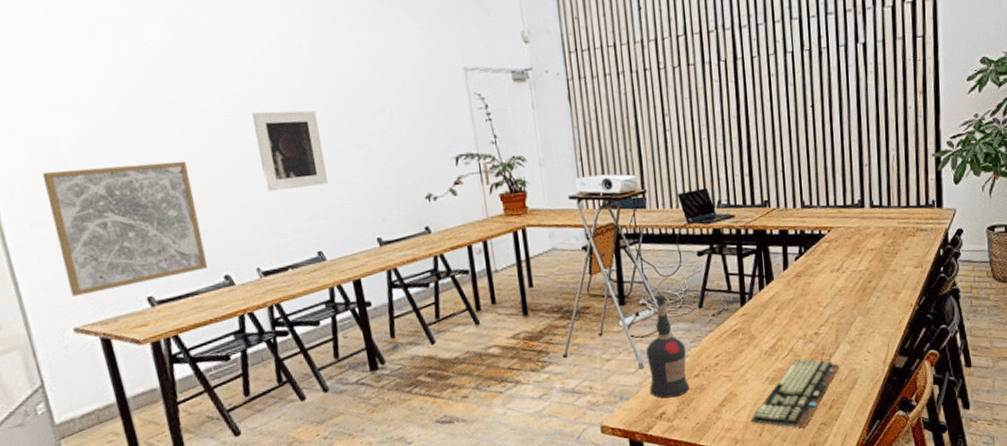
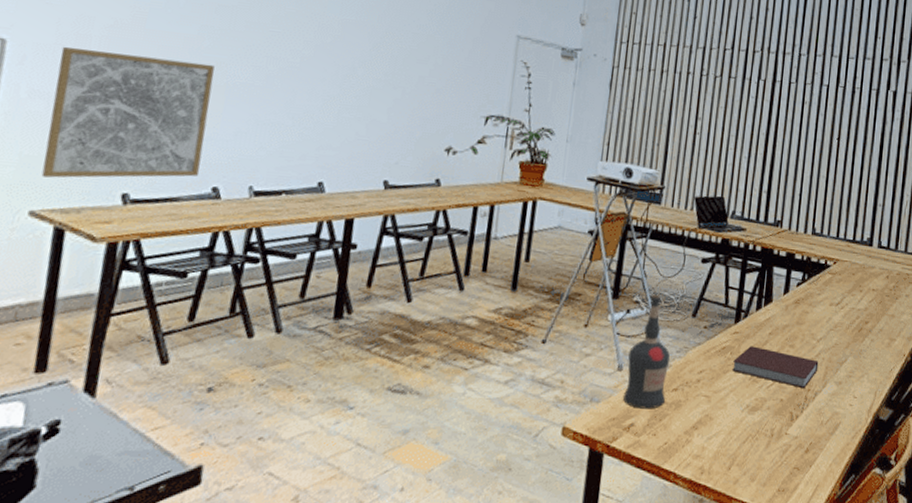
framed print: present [251,110,328,192] -> none [286,34,362,117]
notebook: none [746,323,829,354] -> present [732,346,819,389]
keyboard: present [751,358,840,428] -> none [722,391,824,468]

